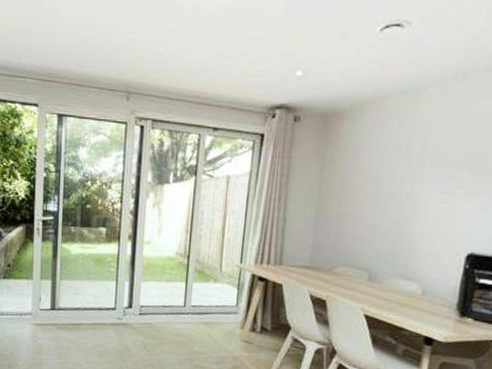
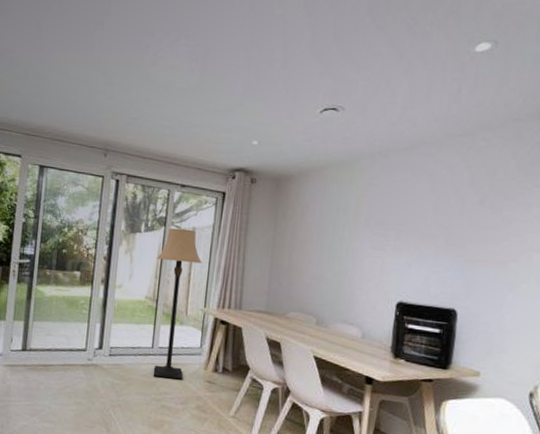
lamp: none [186,177,238,340] -> present [154,228,203,380]

